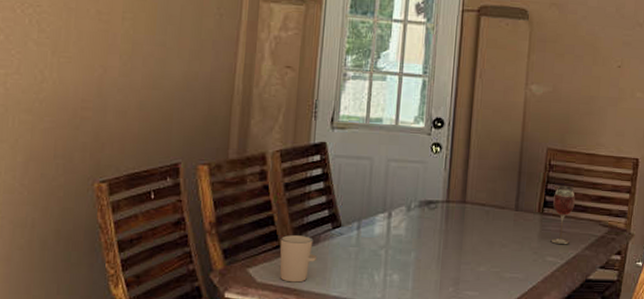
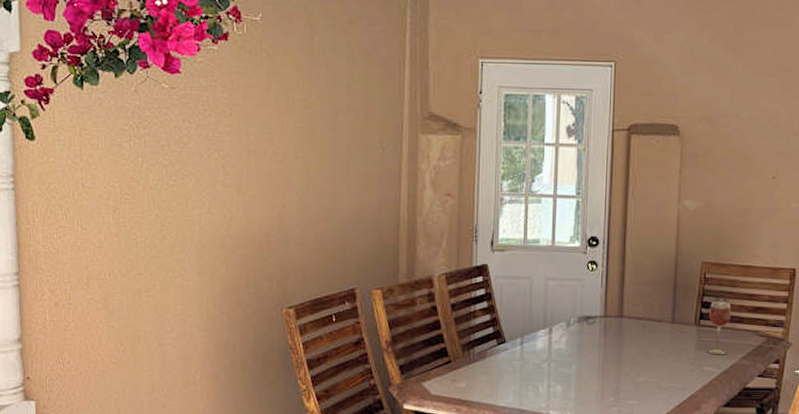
cup: present [279,234,318,283] -> none [450,350,485,394]

